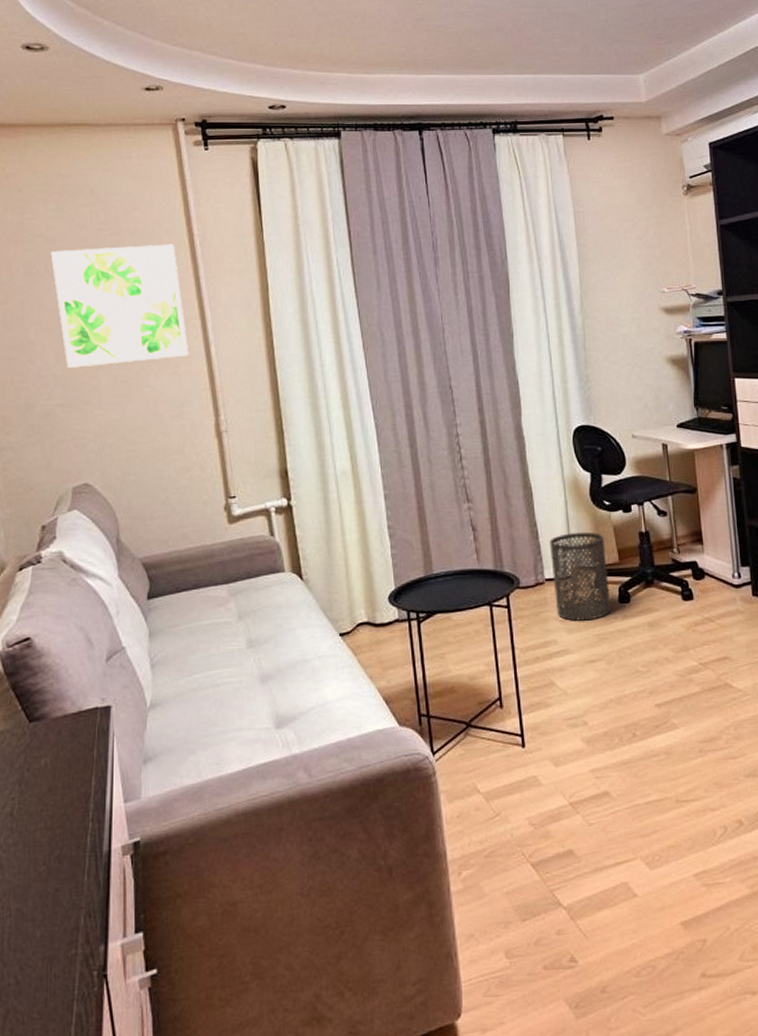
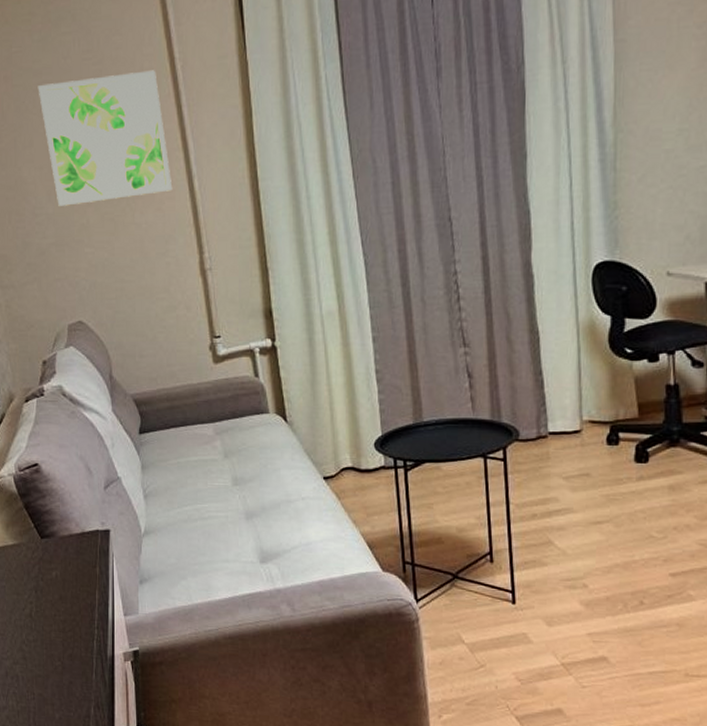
trash can: present [549,531,612,621] -> none [556,382,625,479]

